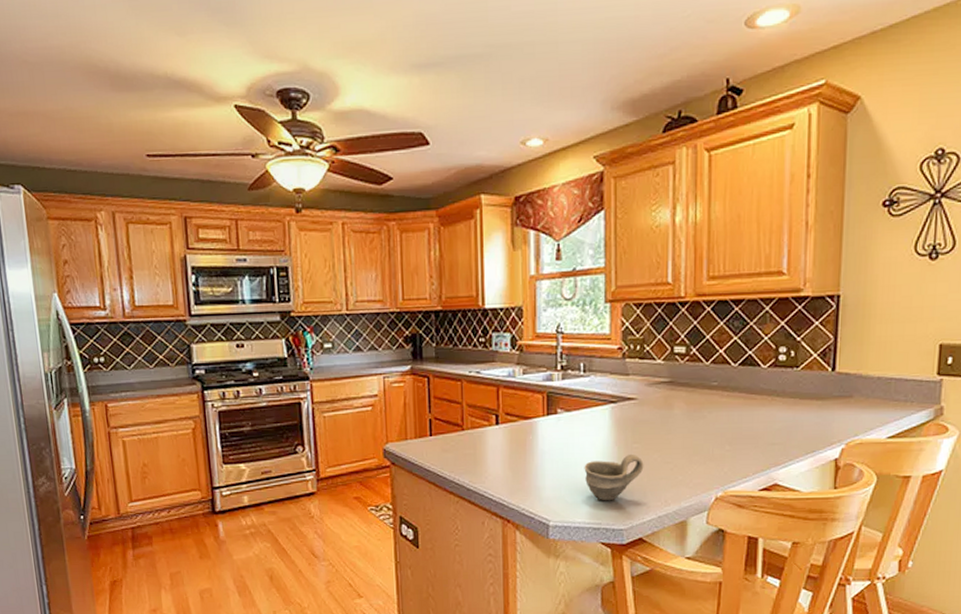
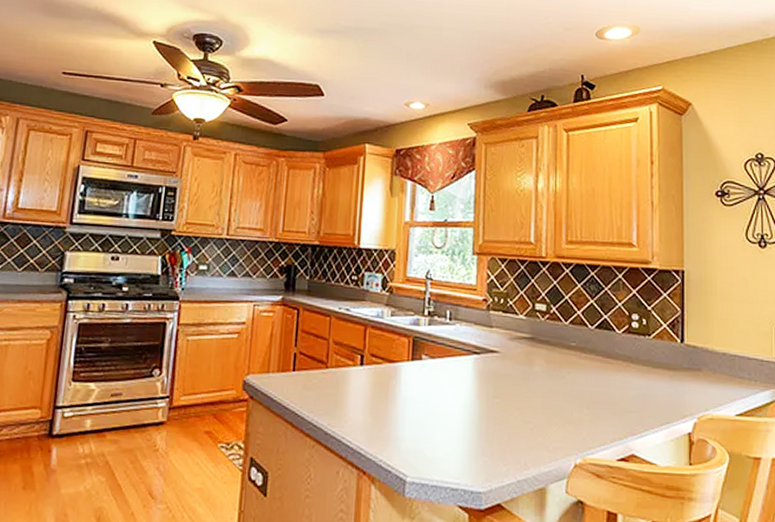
cup: present [584,453,644,501] -> none [445,409,505,459]

